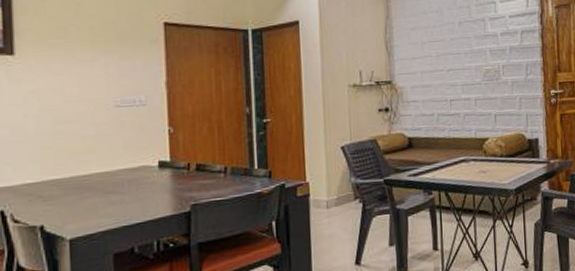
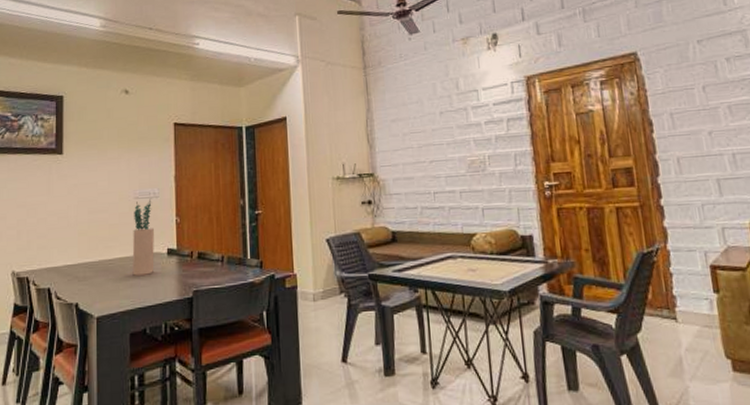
vase: none [113,106,143,192] -> present [132,198,155,276]

